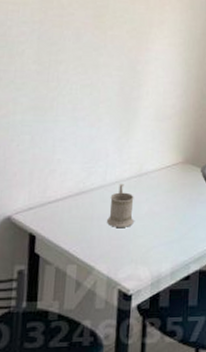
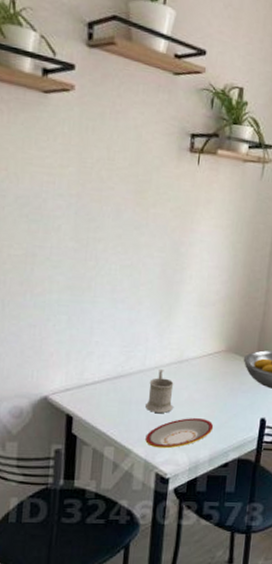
plate: none [107,231,174,264] -> present [145,418,214,449]

